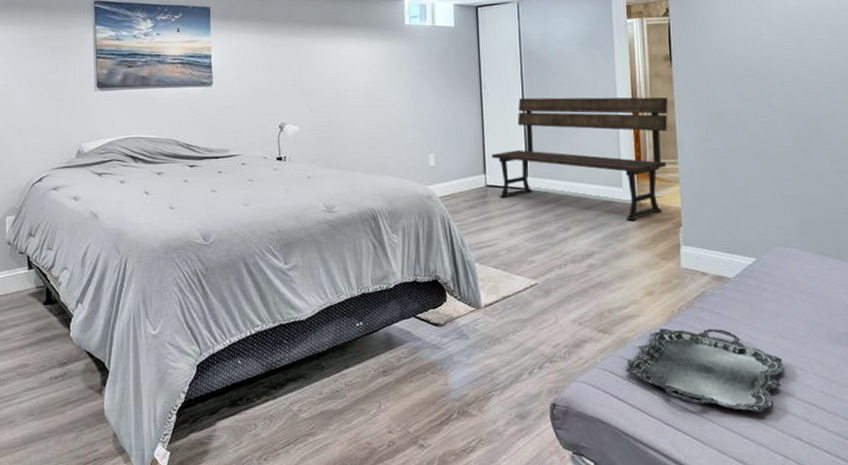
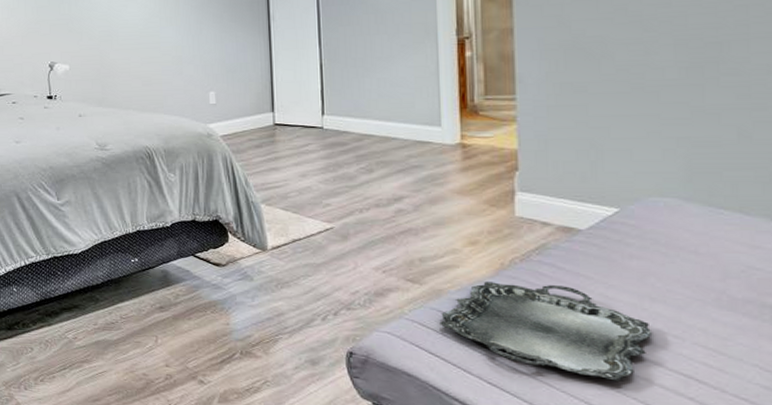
bench: present [492,97,668,221] -> none [281,24,505,164]

